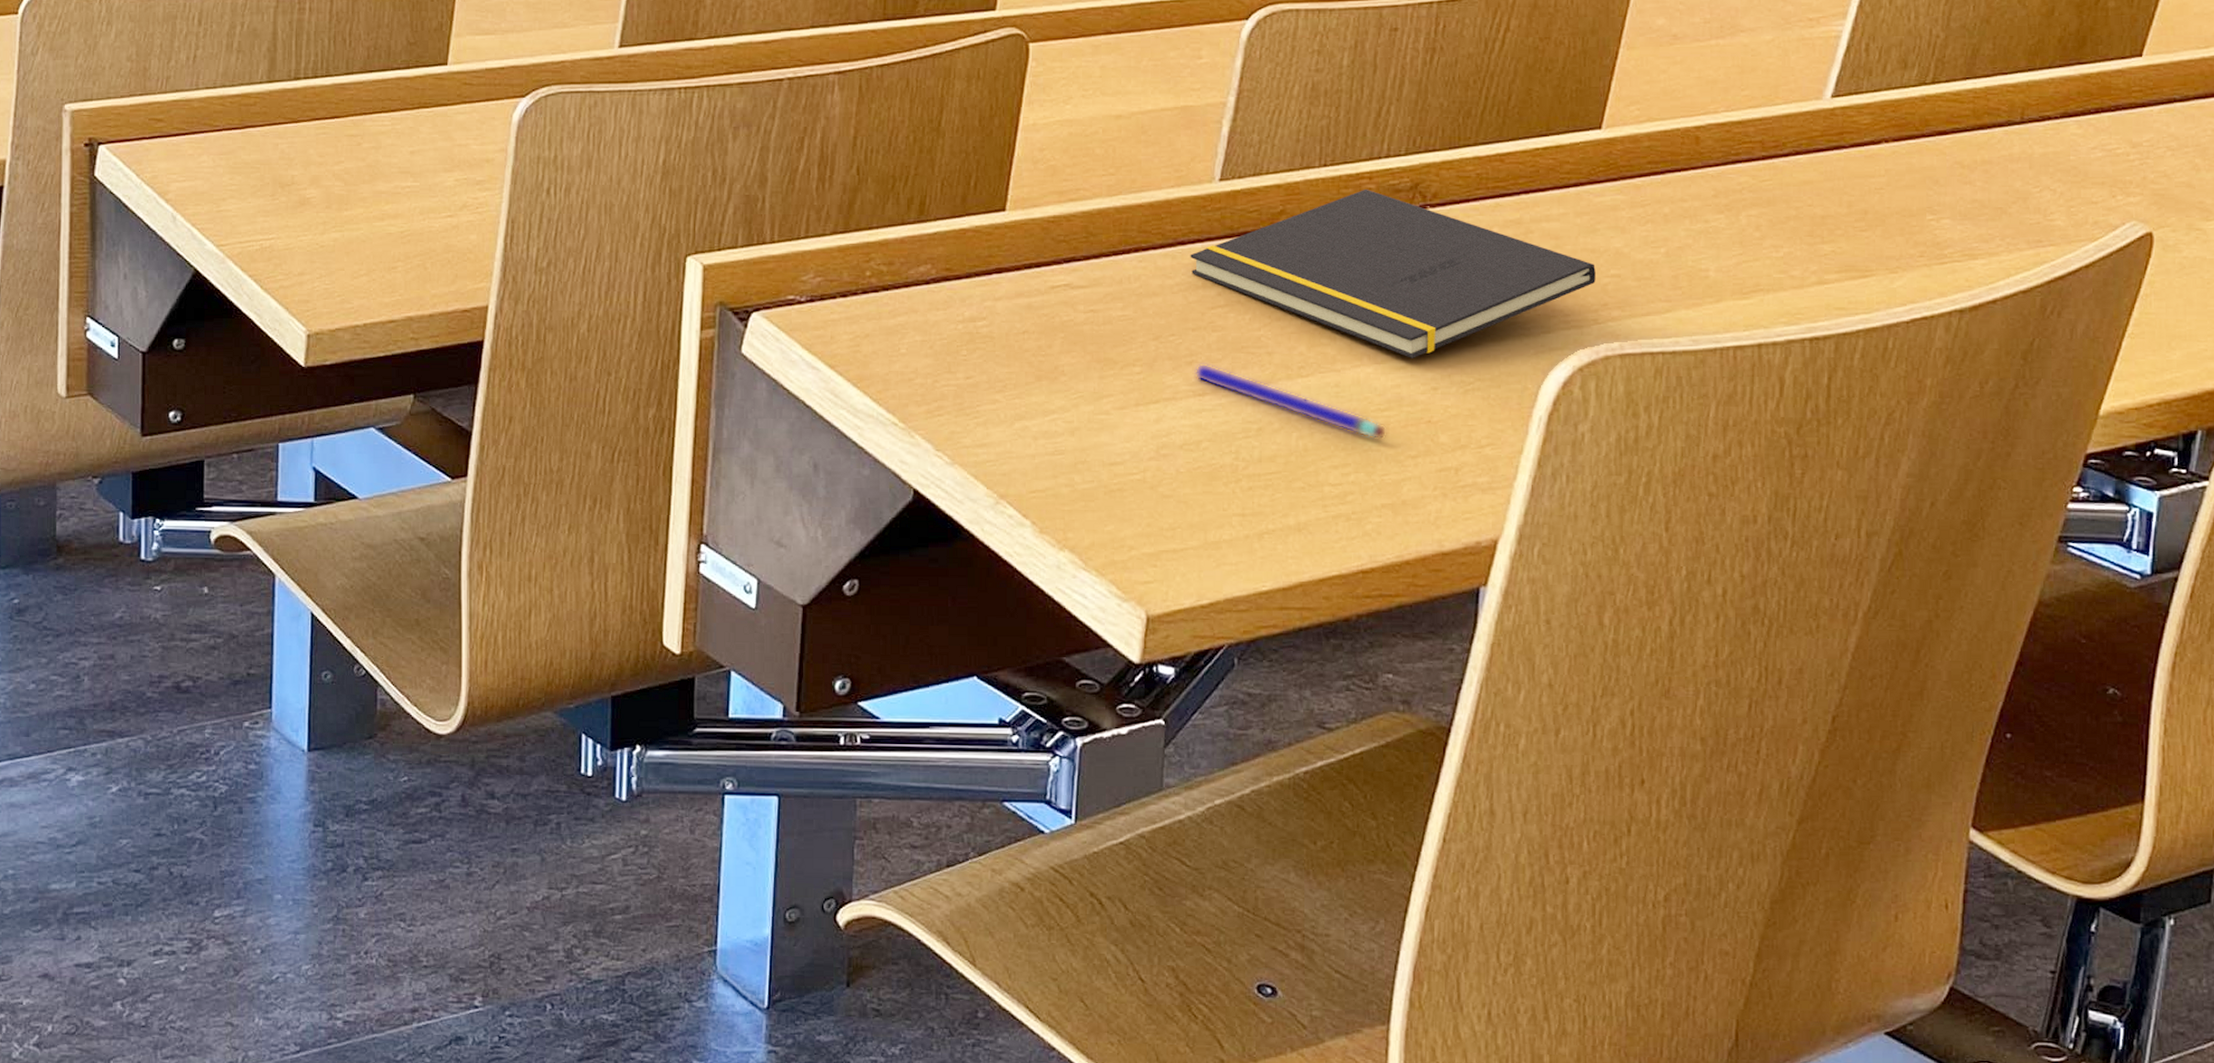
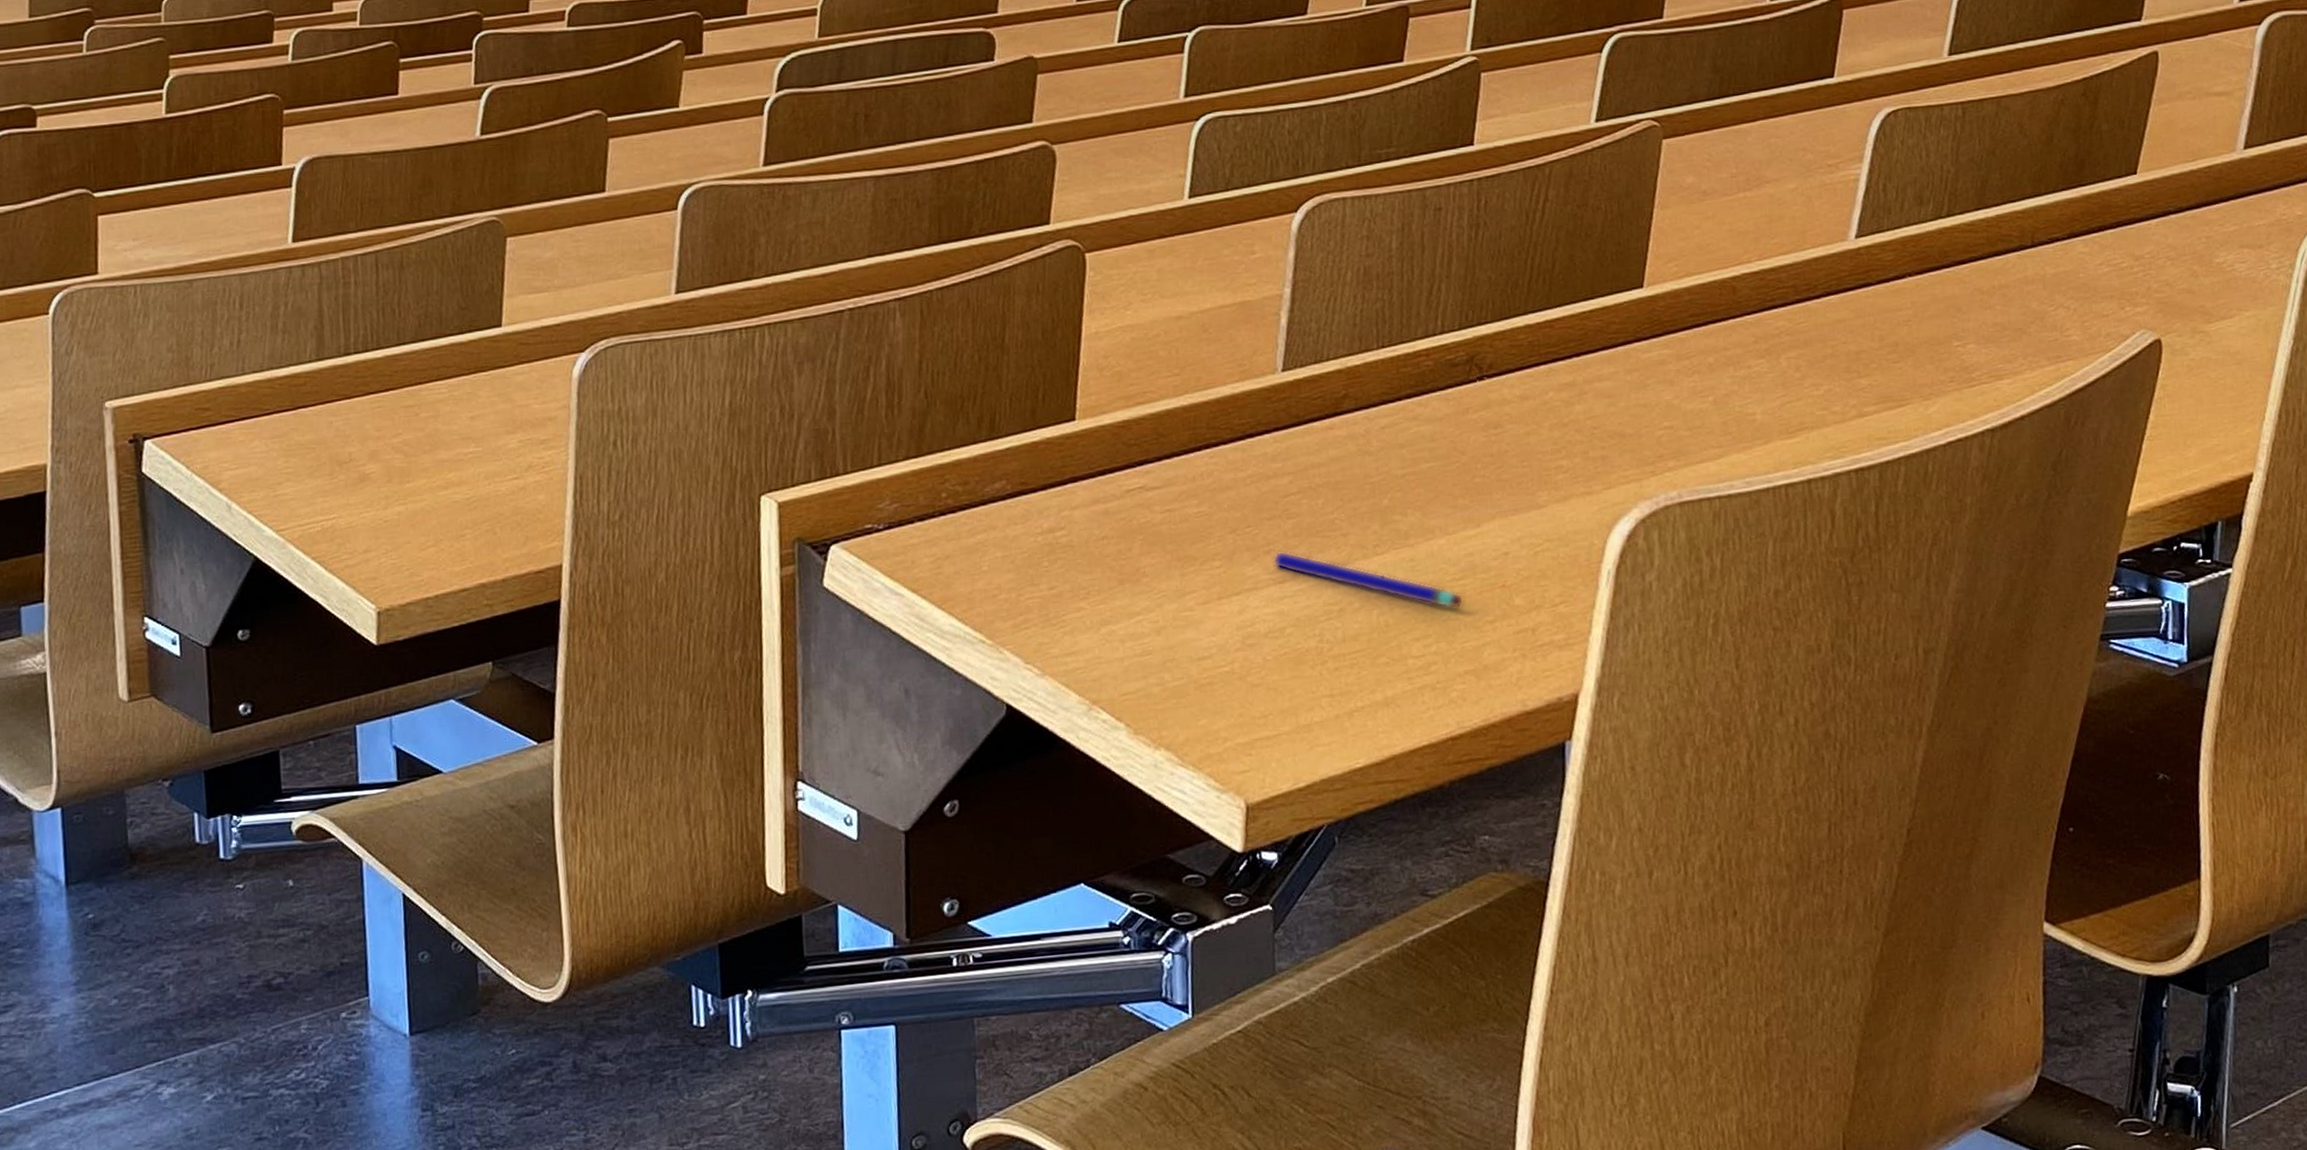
notepad: present [1190,188,1596,358] -> none [1259,366,1650,526]

